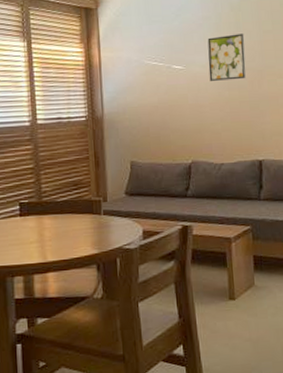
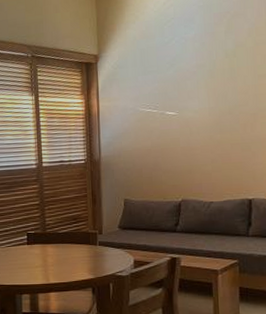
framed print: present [207,33,246,82] -> none [201,79,239,126]

